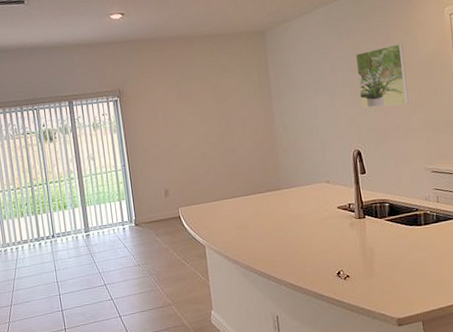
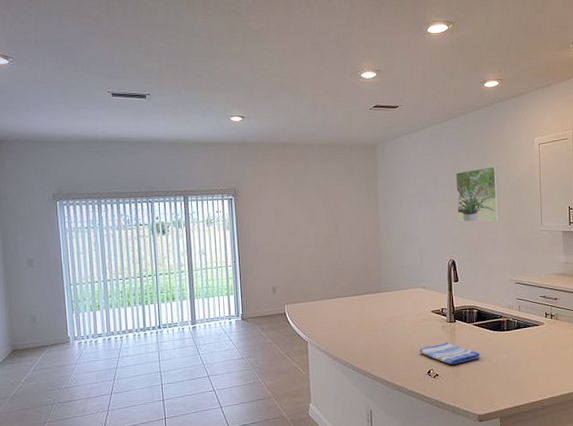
dish towel: none [326,240,396,265] -> present [419,342,480,365]

